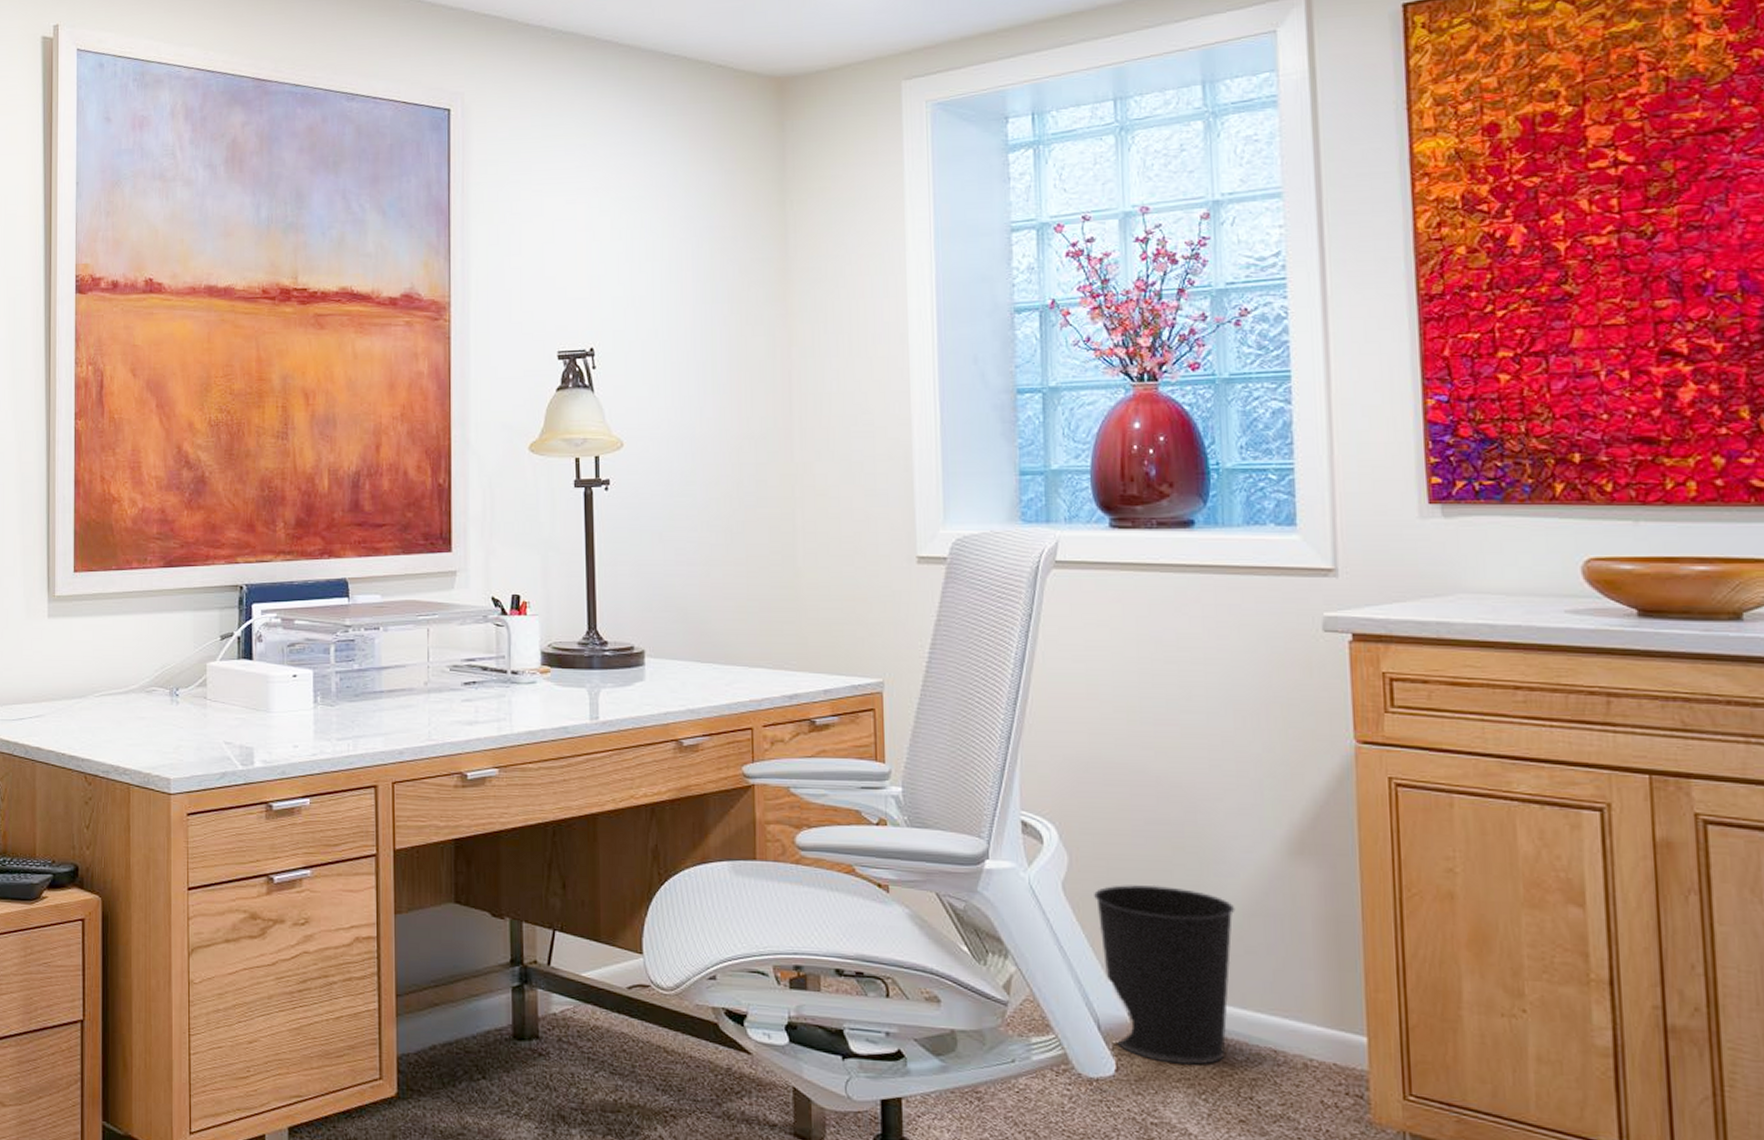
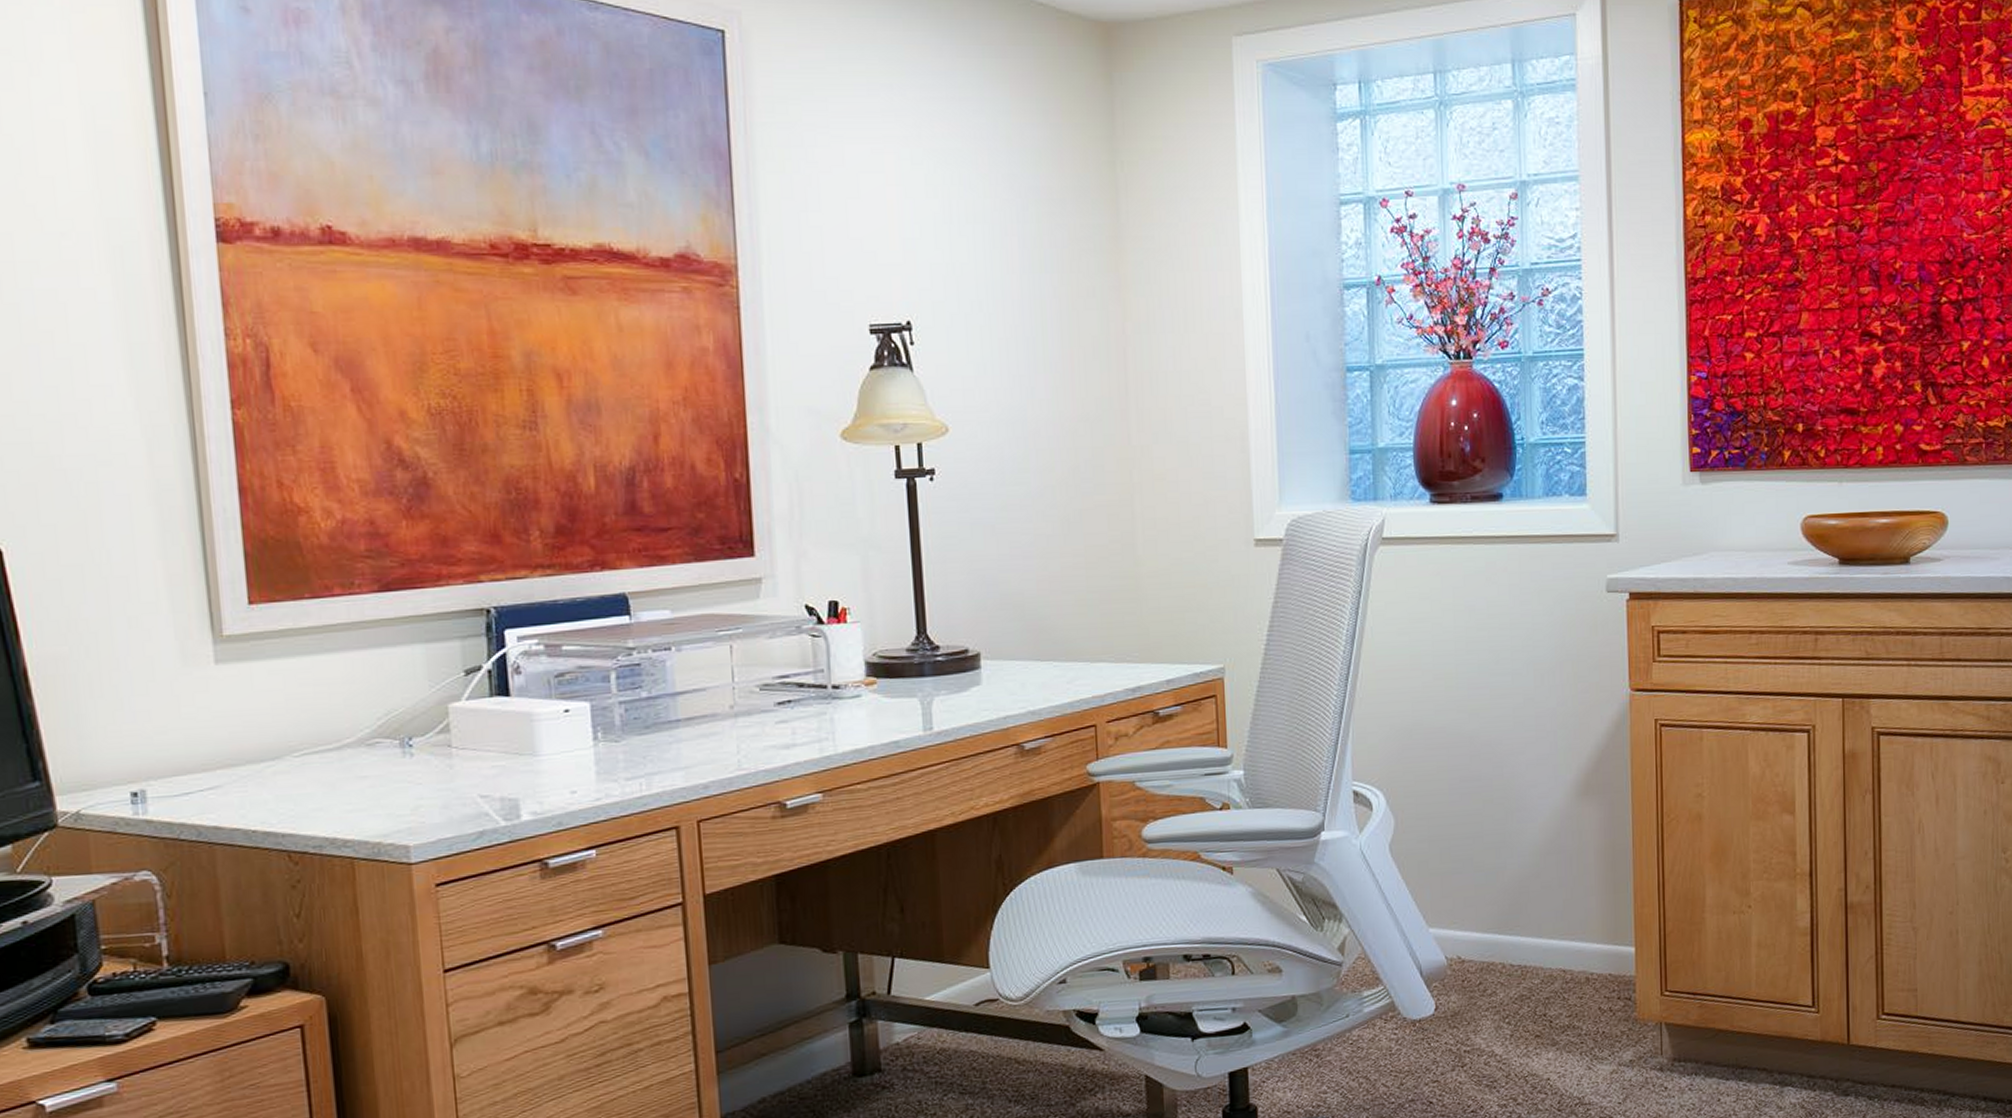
wastebasket: present [1094,884,1235,1066] -> none [1417,837,1534,996]

